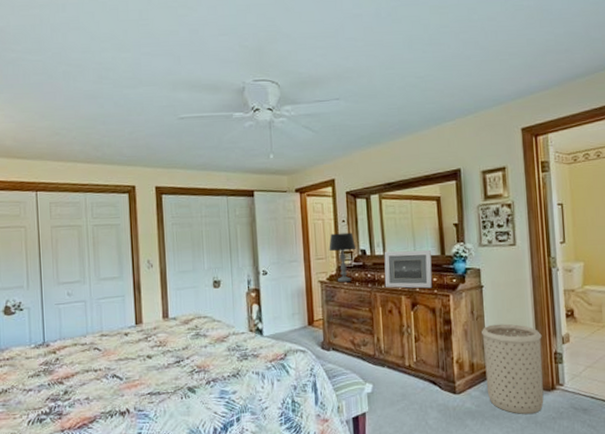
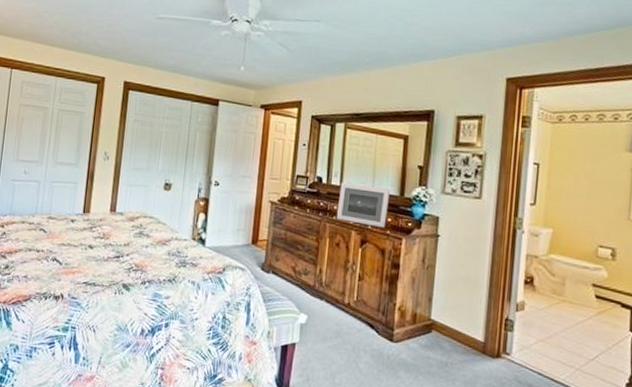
table lamp: present [329,232,356,283] -> none [285,155,313,208]
laundry basket: present [482,323,544,414] -> none [426,277,495,379]

